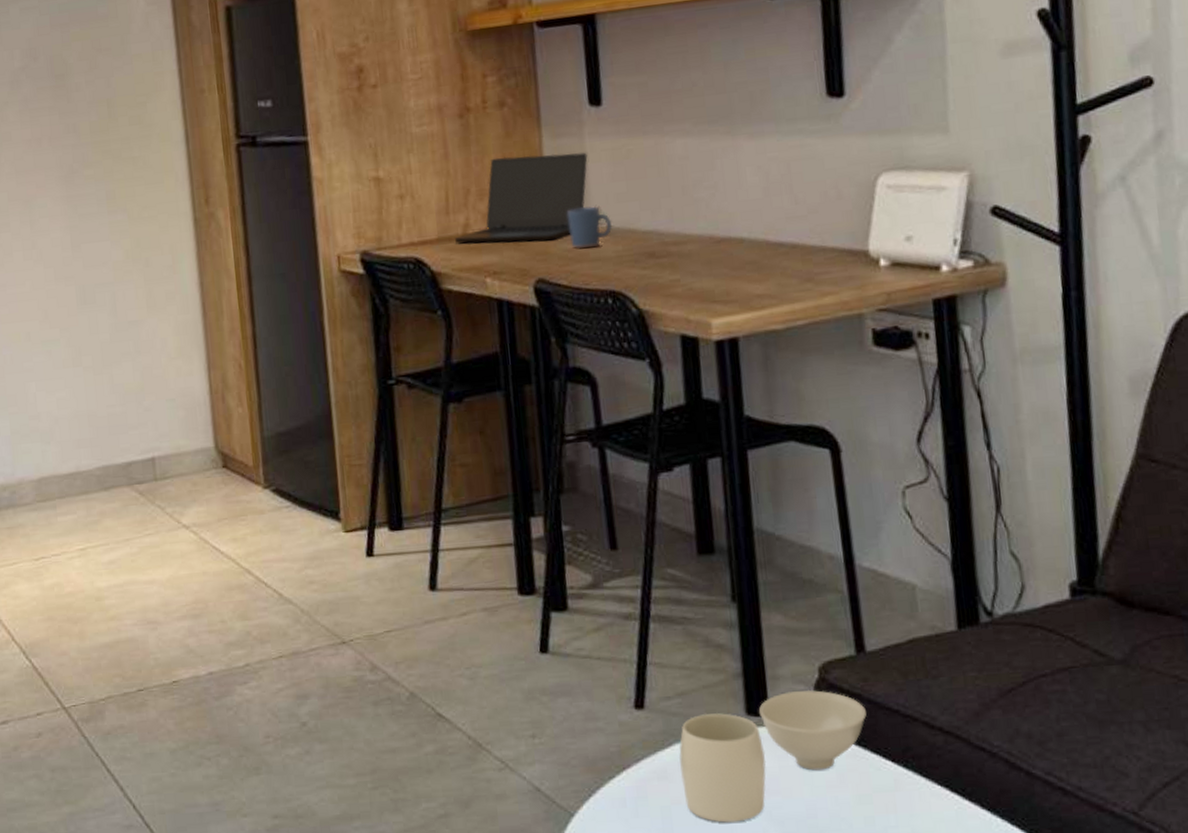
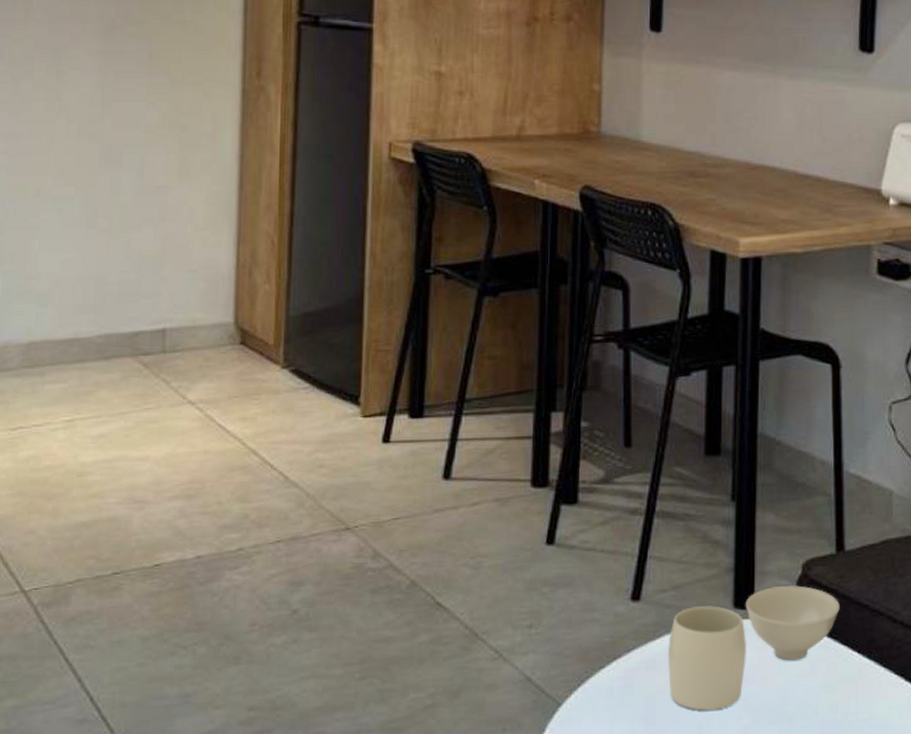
laptop: present [455,152,588,244] -> none [509,67,643,151]
mug: present [567,206,613,249] -> none [619,123,660,162]

